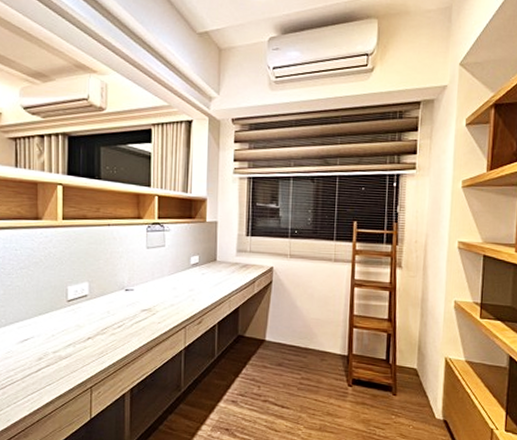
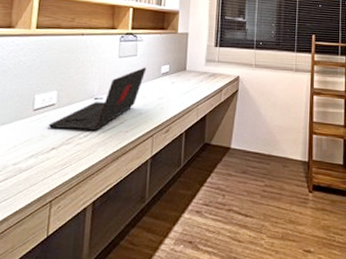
laptop: none [82,258,176,321] -> present [48,67,147,130]

